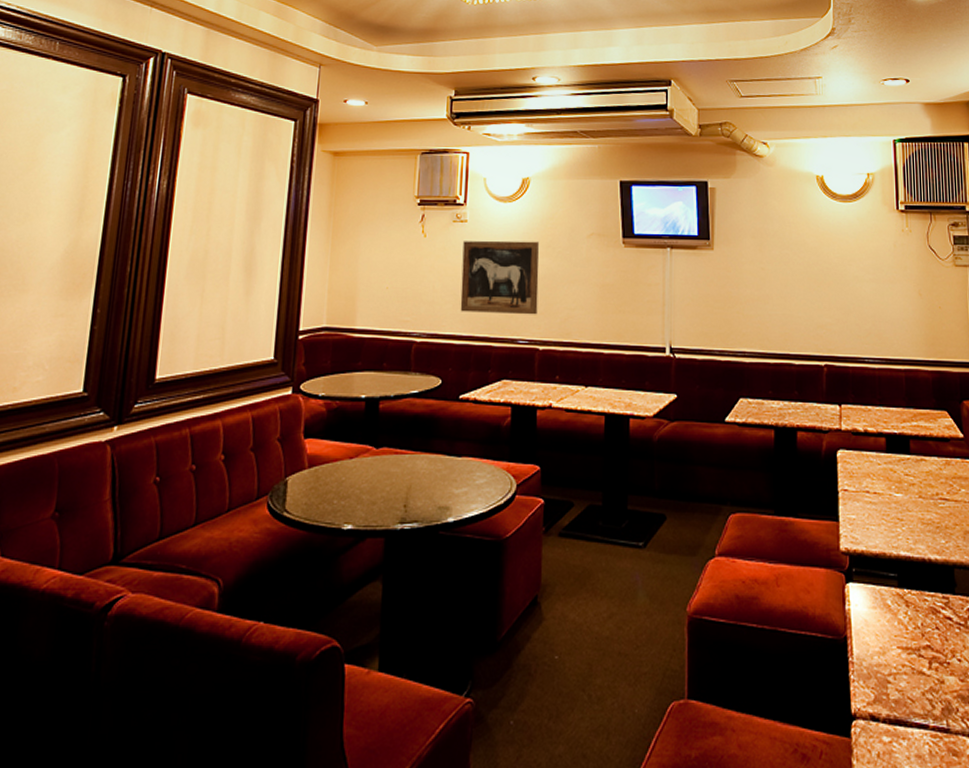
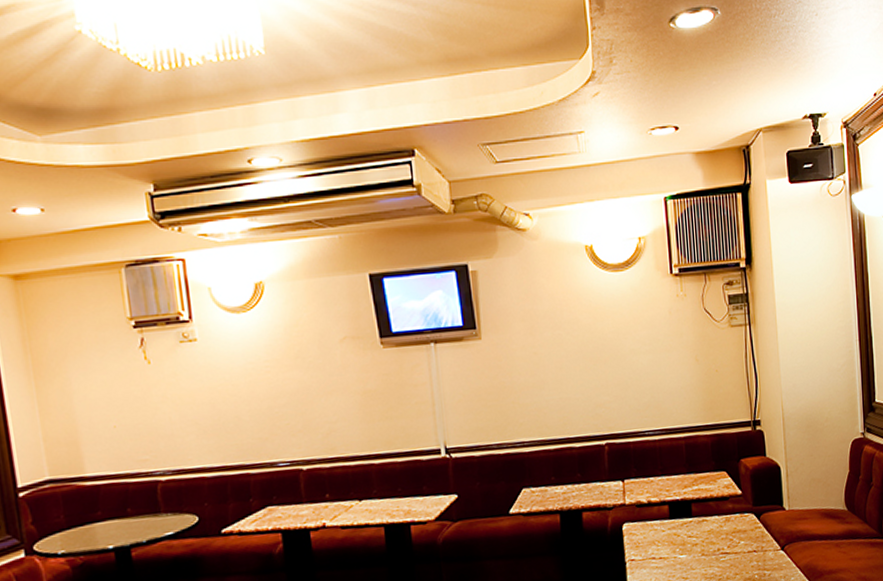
wall art: present [460,240,539,315] -> none [196,353,296,442]

